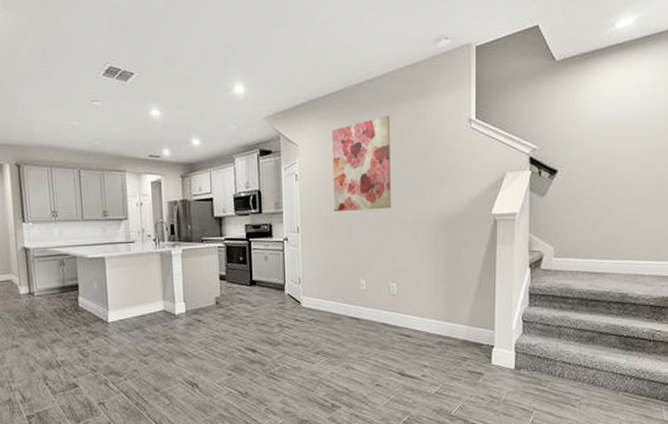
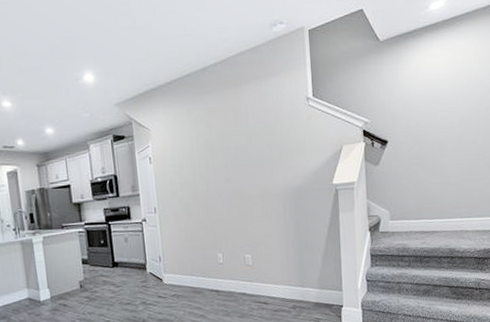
wall art: present [332,115,391,212] -> none [181,97,241,192]

